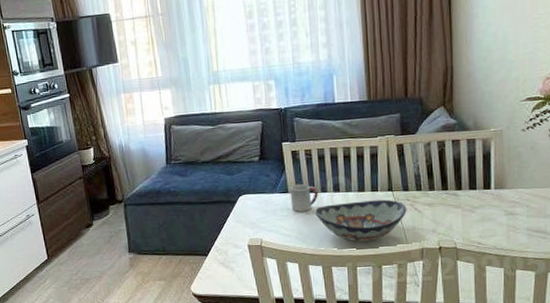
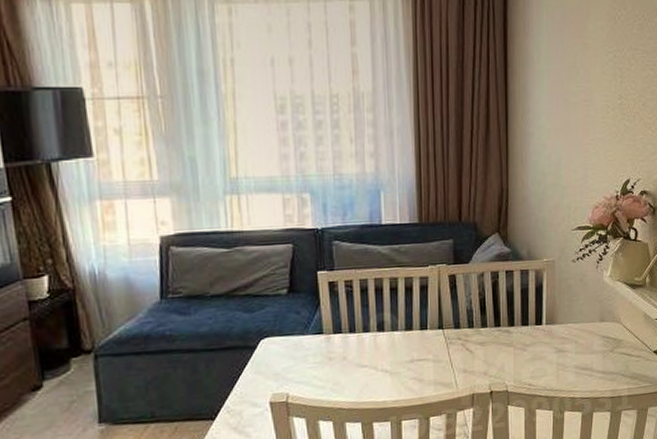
cup: present [289,183,318,212] -> none [325,322,359,357]
decorative bowl: present [314,199,407,242] -> none [354,339,458,391]

